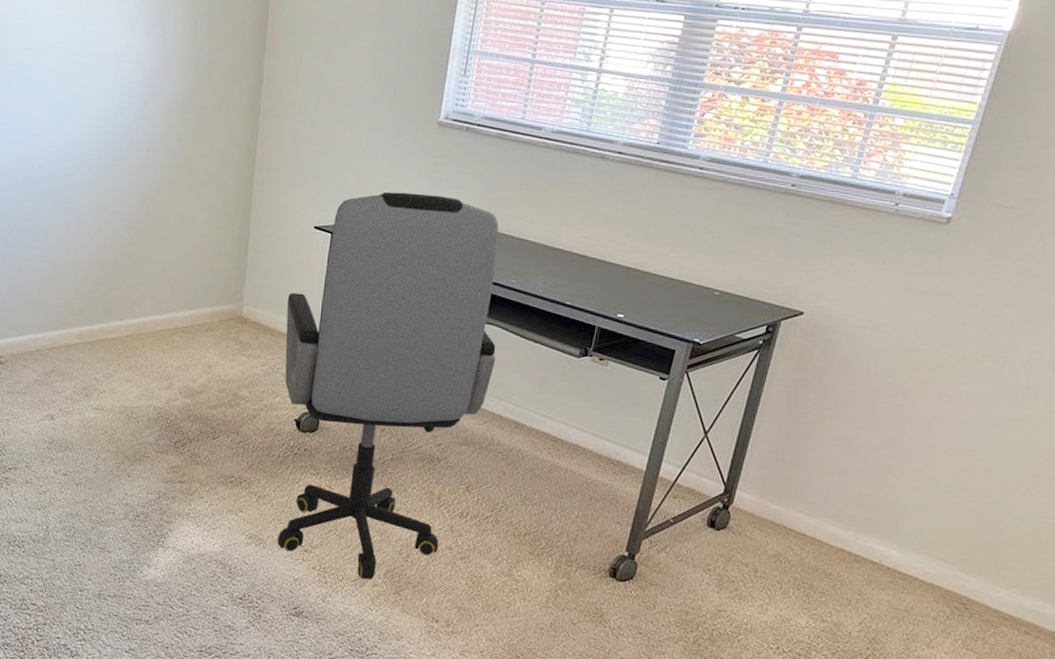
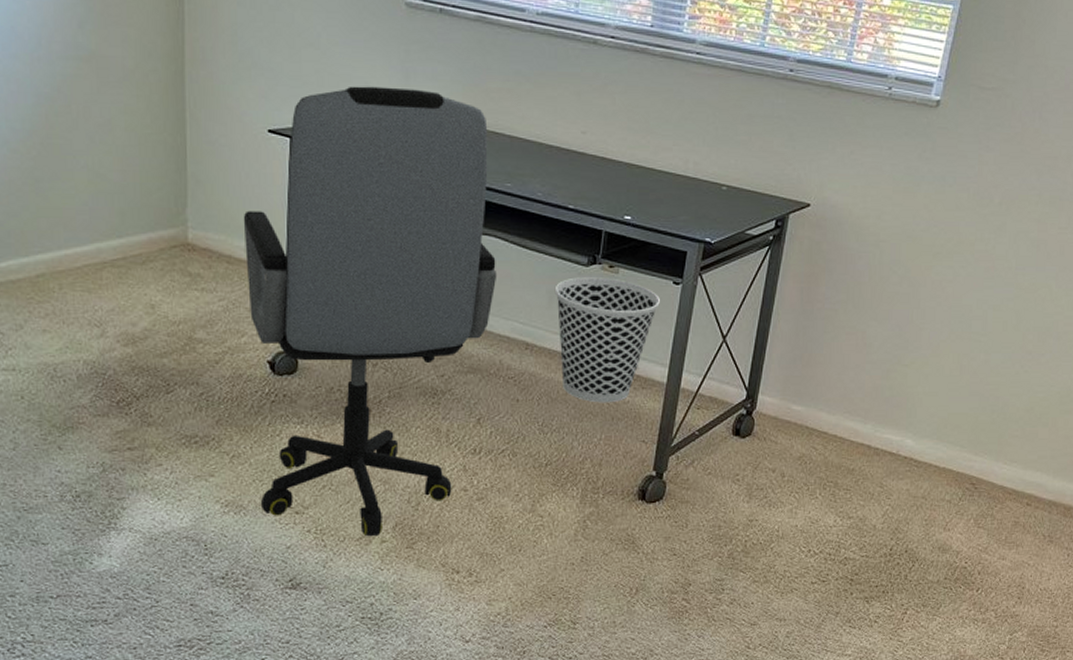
wastebasket: none [546,367,645,484] -> present [554,277,660,403]

